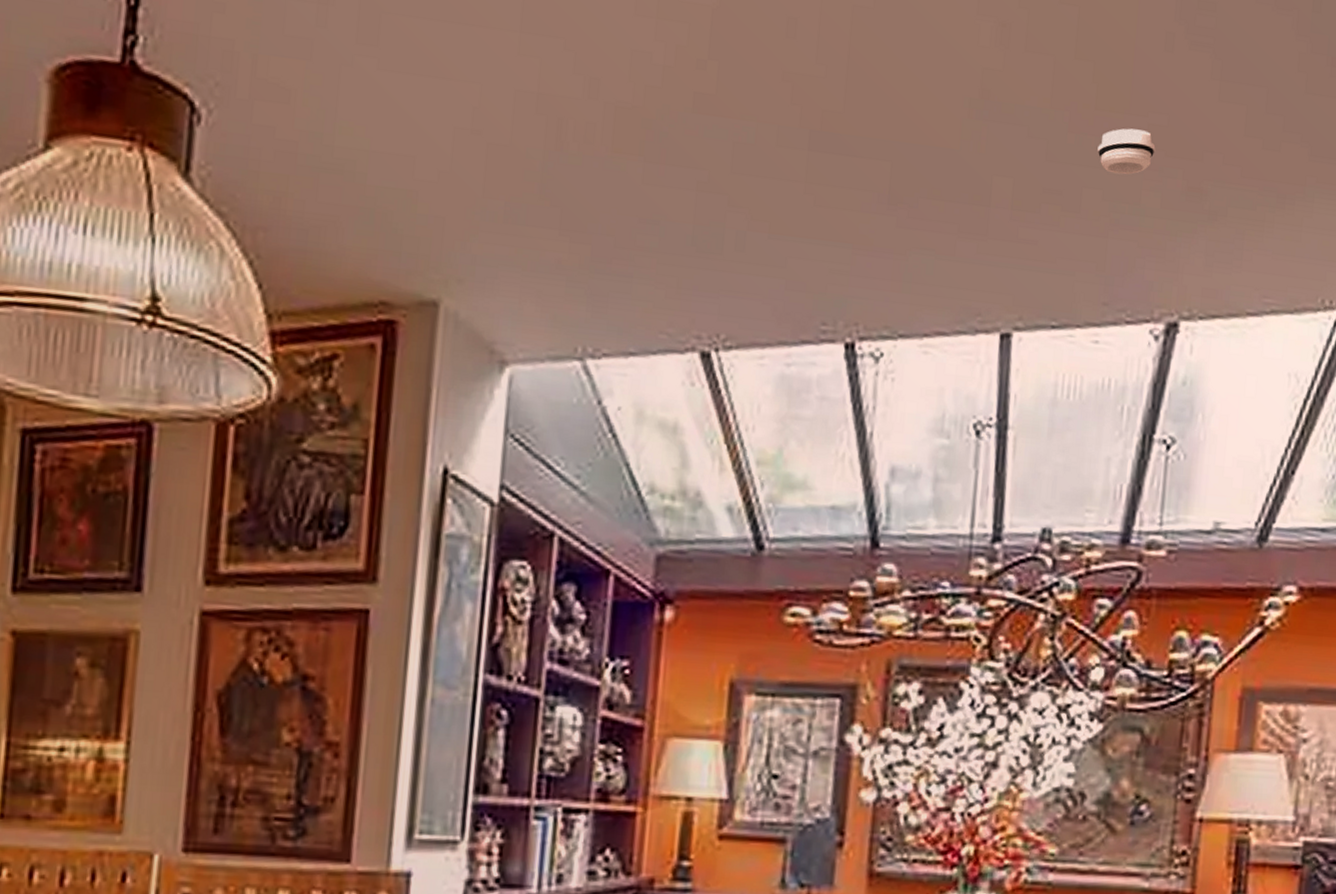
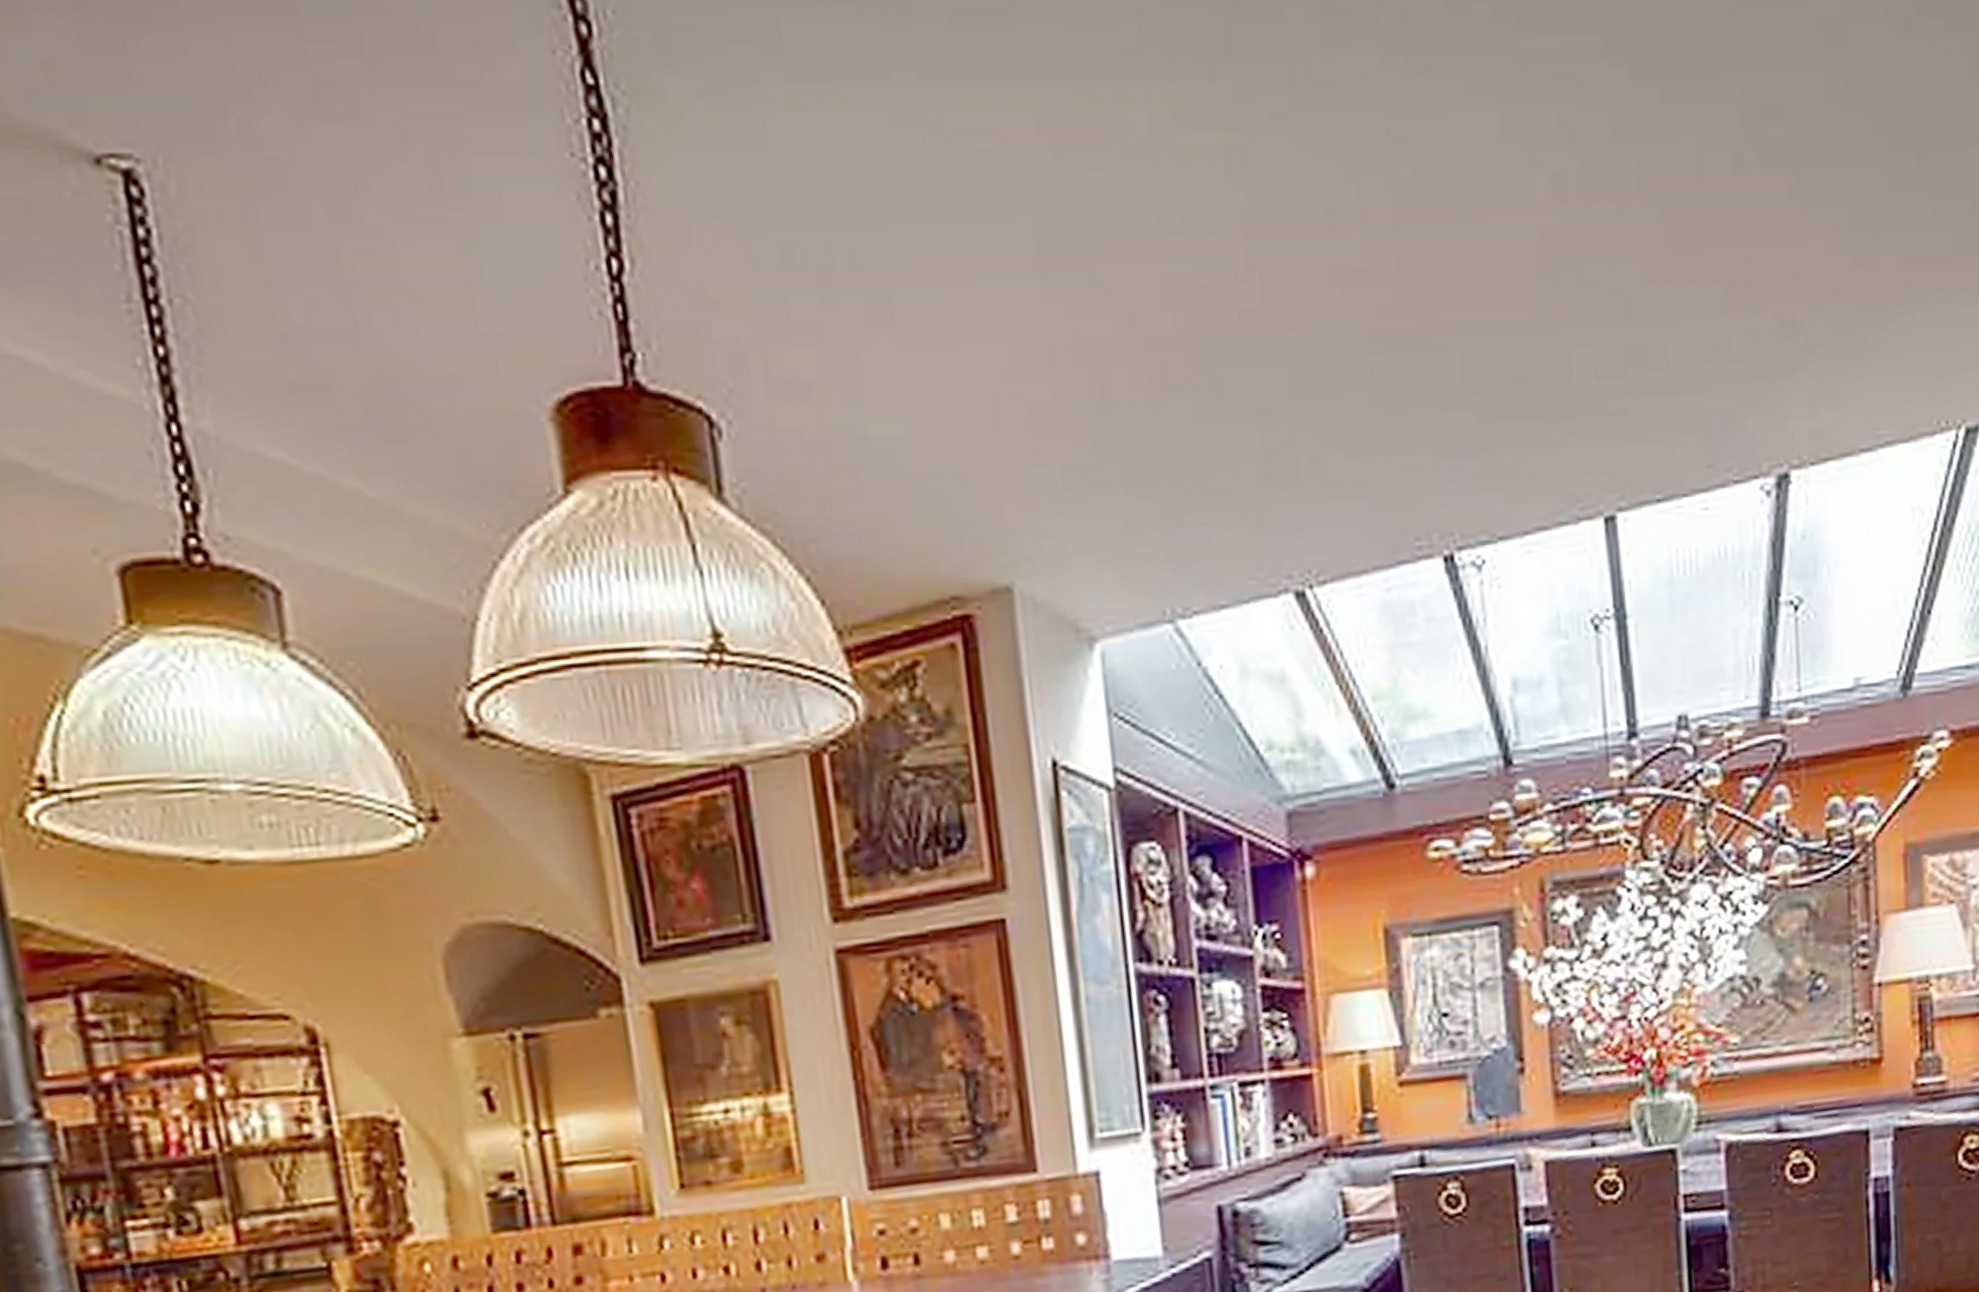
smoke detector: present [1097,128,1156,175] -> none [1678,267,1740,322]

